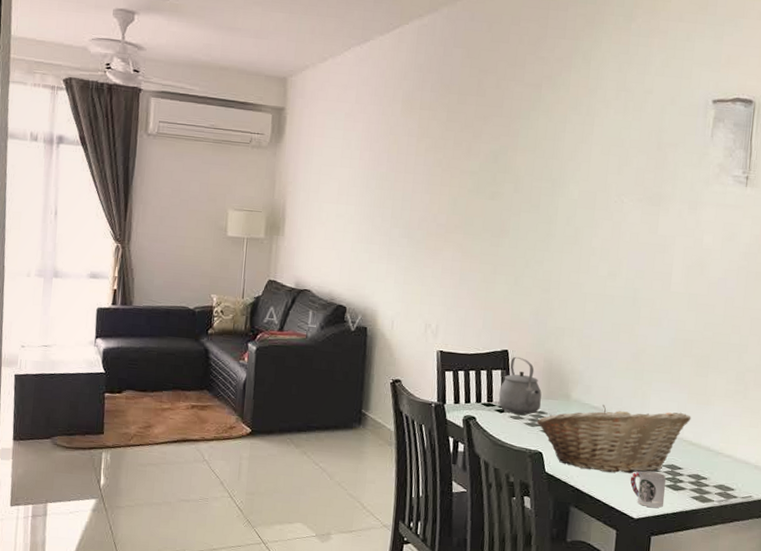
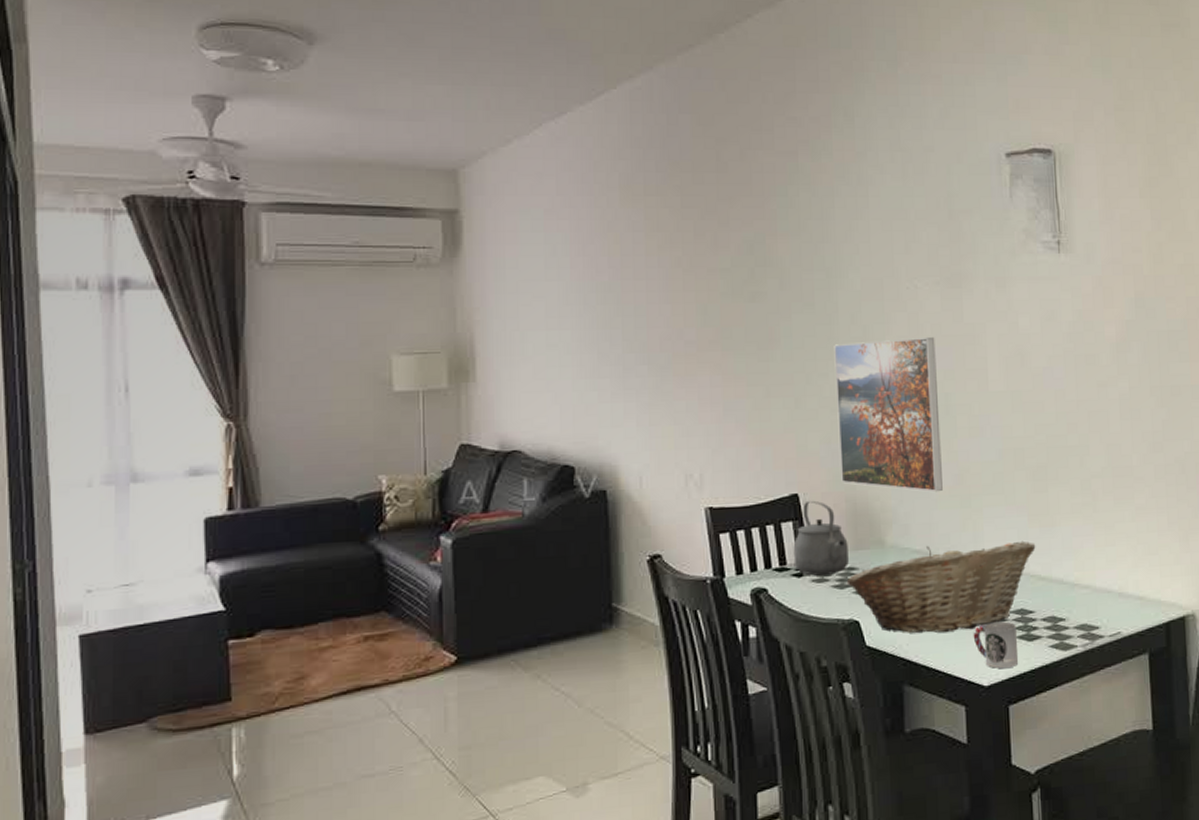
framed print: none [543,239,632,365] -> present [834,336,943,493]

